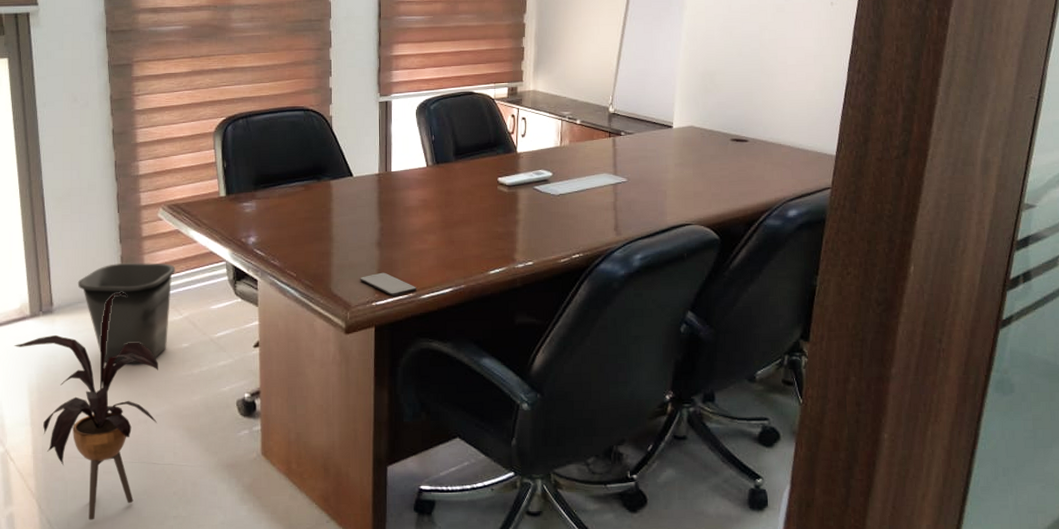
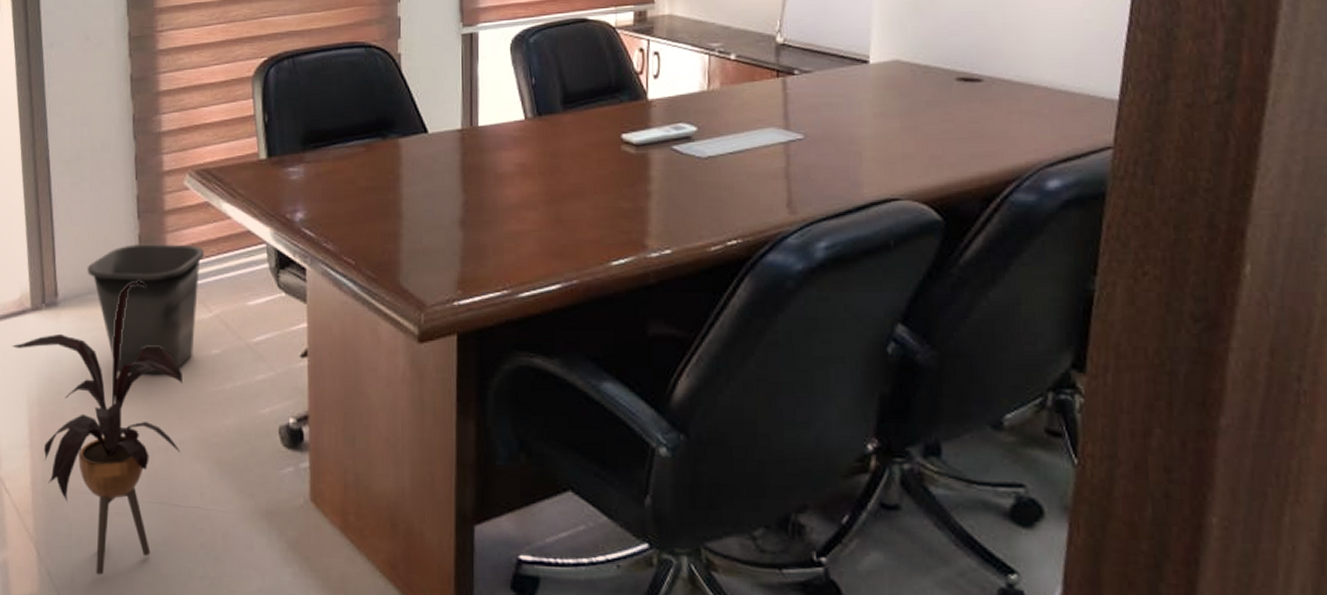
smartphone: present [360,272,417,297] -> none [437,261,513,294]

